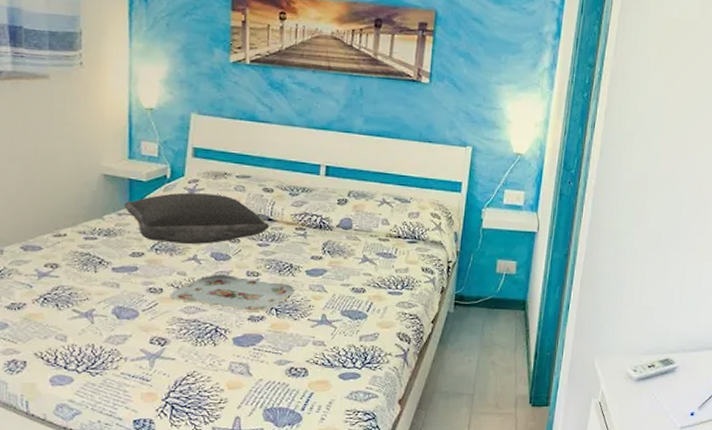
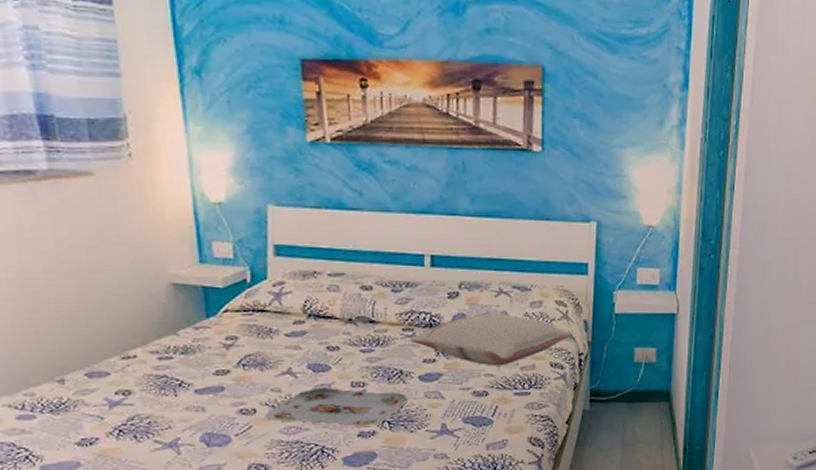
pillow: present [123,192,270,244] -> none [199,297,373,356]
pillow: none [301,218,444,267] -> present [409,312,572,366]

